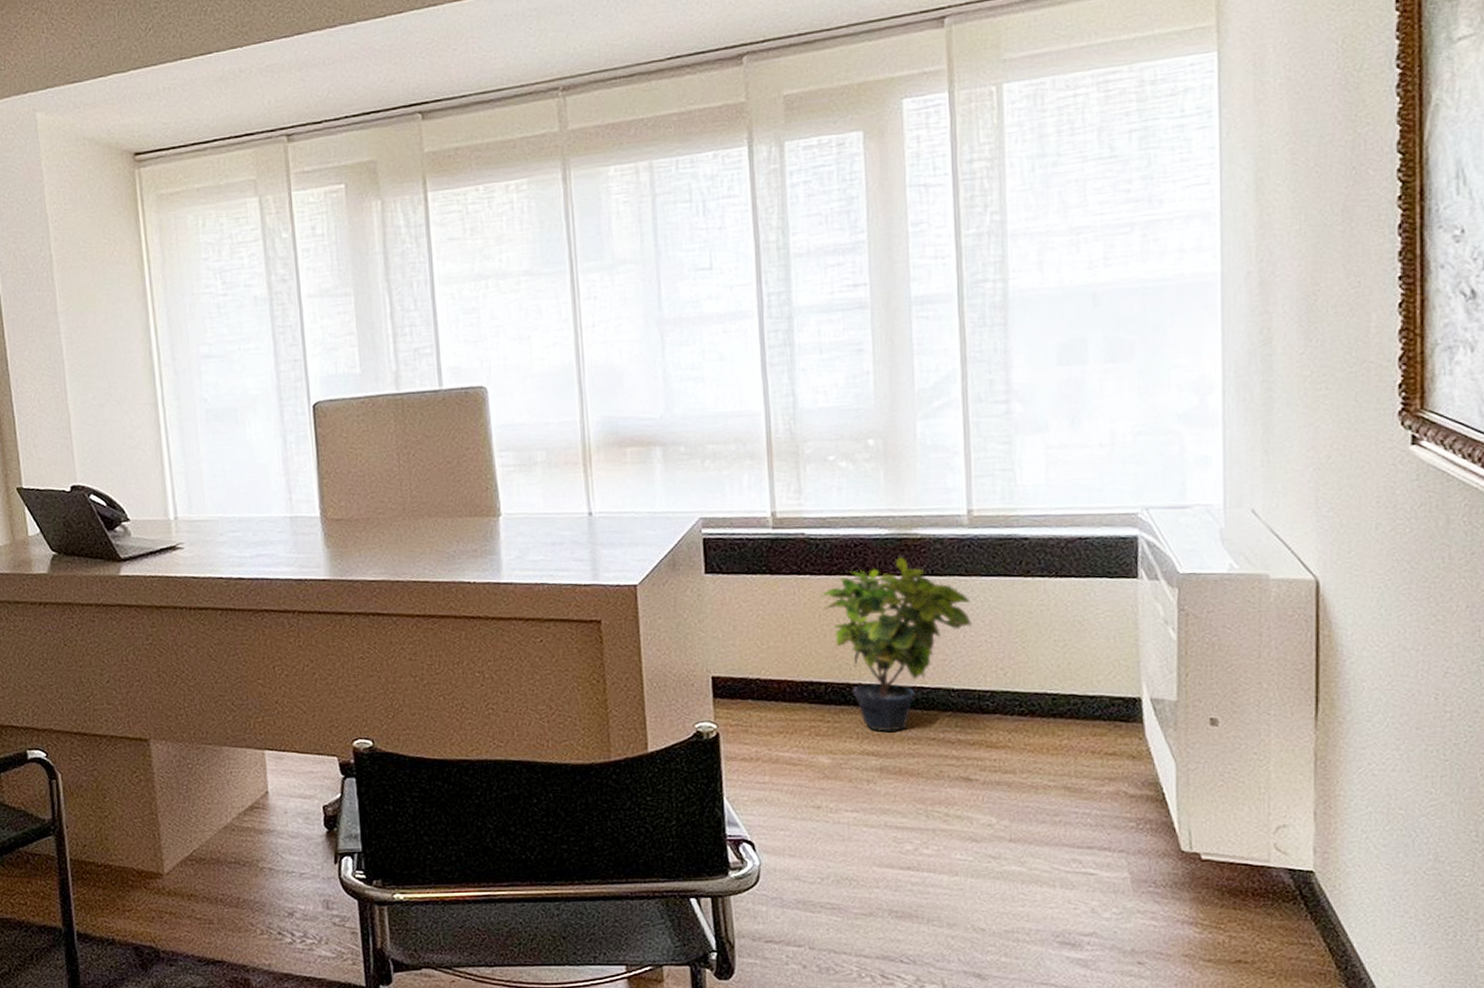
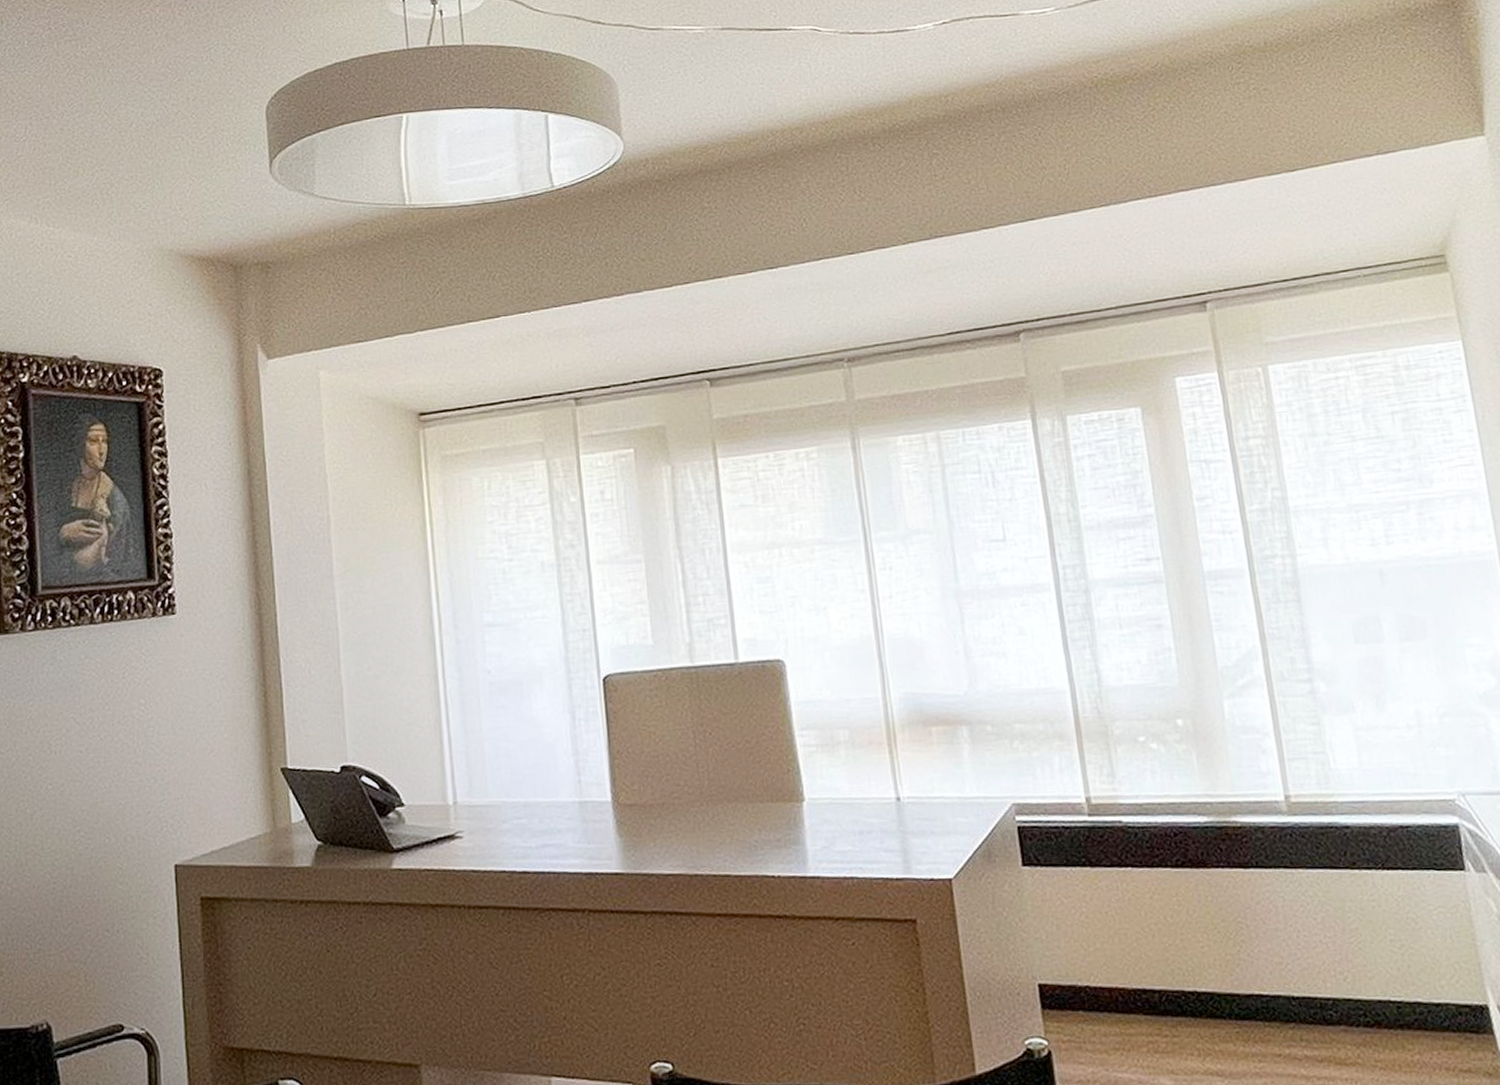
potted plant: present [821,557,973,732] -> none [1144,847,1305,1047]

